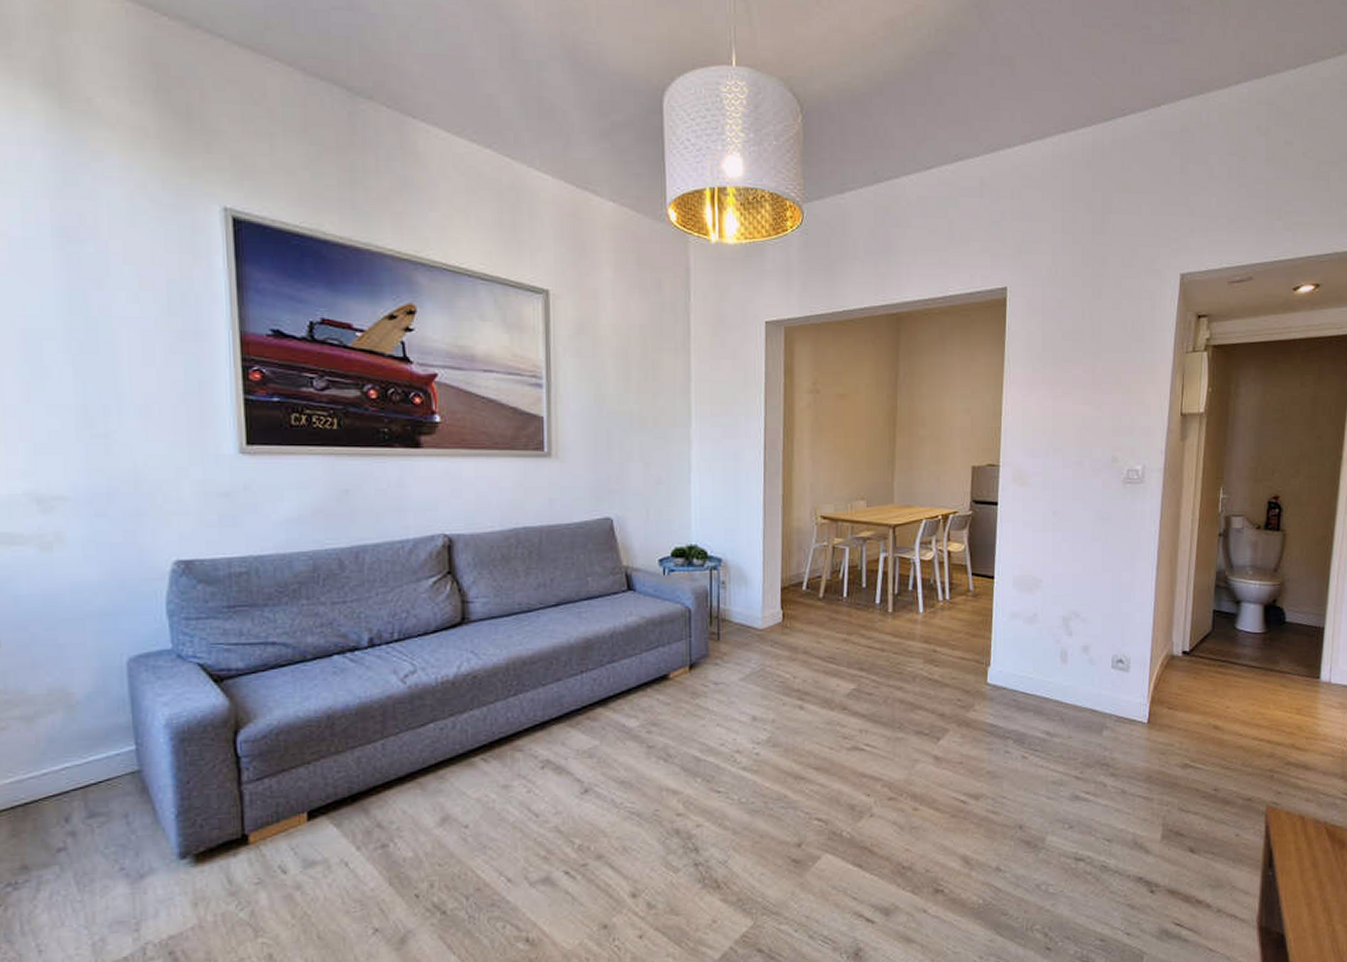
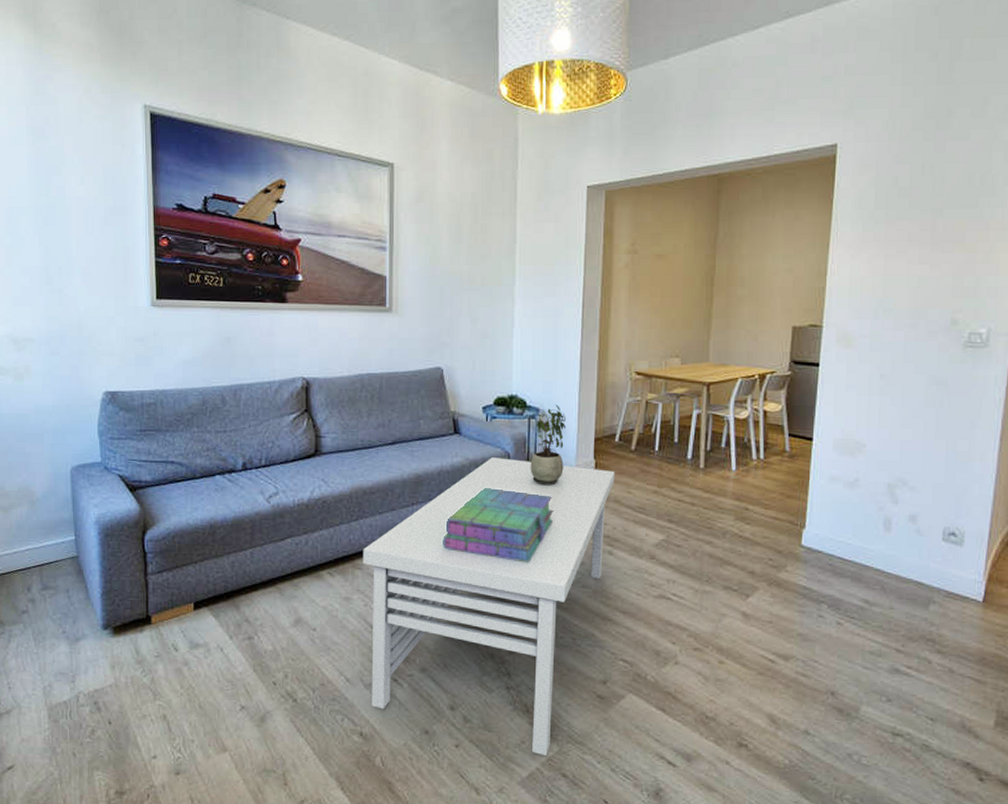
coffee table: none [523,614,803,933] -> present [363,457,615,757]
stack of books: none [618,648,741,726] -> present [443,488,554,563]
potted plant: none [713,553,750,641] -> present [530,404,566,486]

